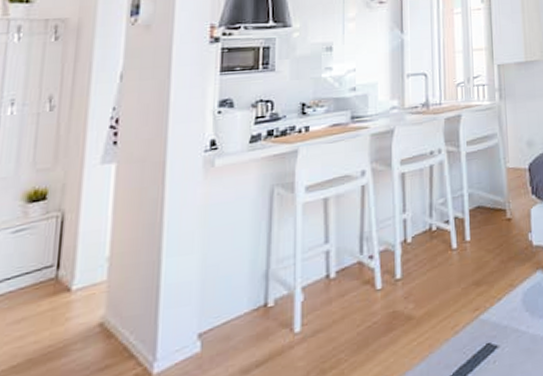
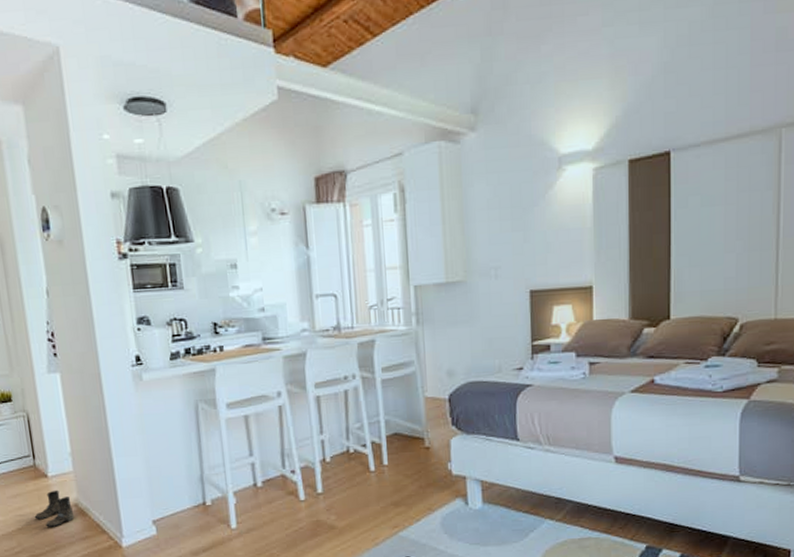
boots: none [39,306,96,360] -> present [34,490,75,527]

